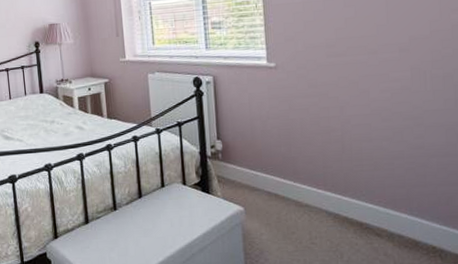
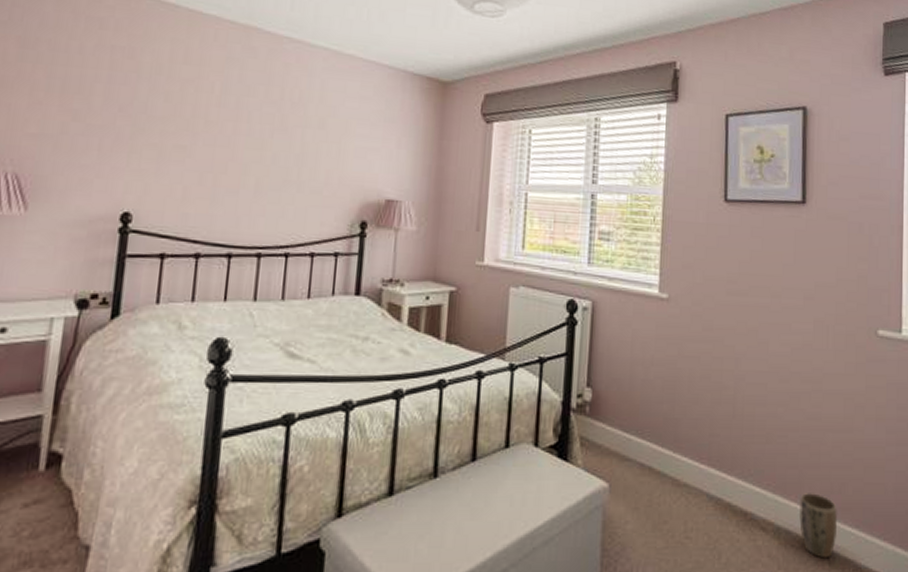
plant pot: none [410,206,447,255] -> present [799,493,837,559]

